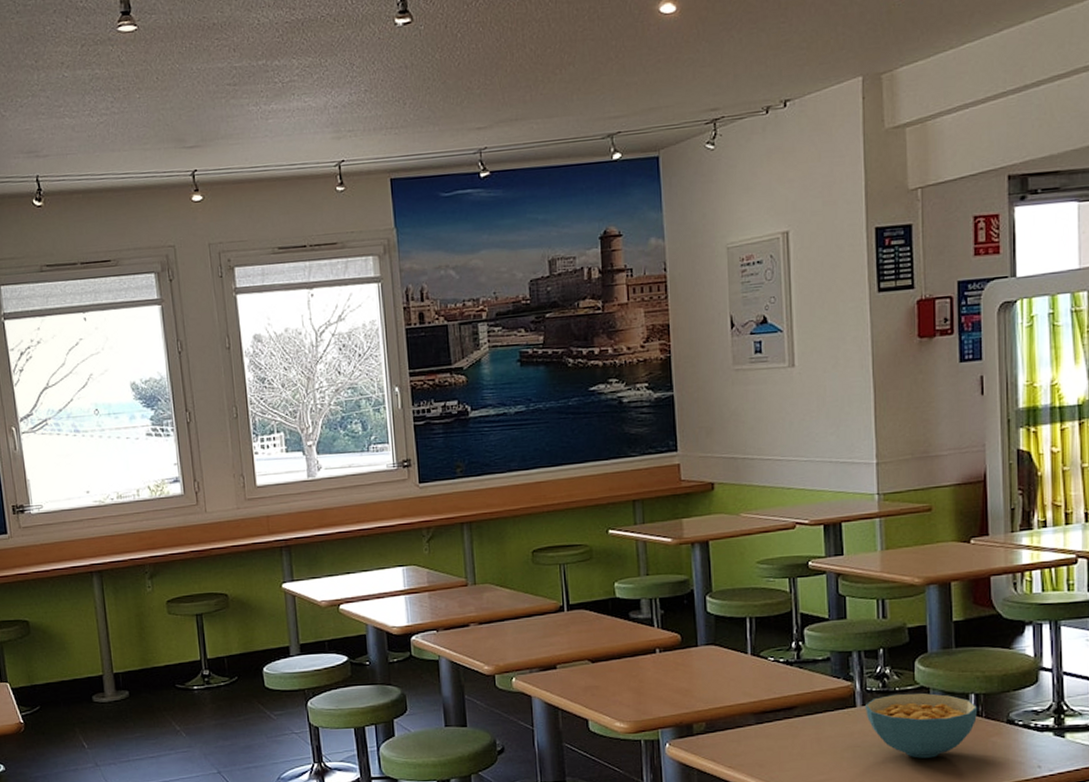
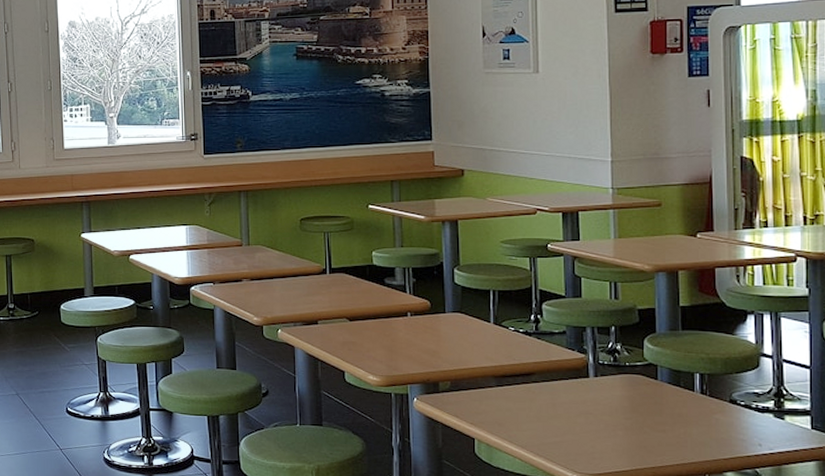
cereal bowl: present [865,693,978,758] -> none [598,369,703,429]

